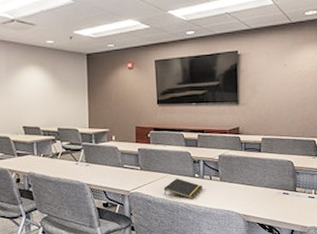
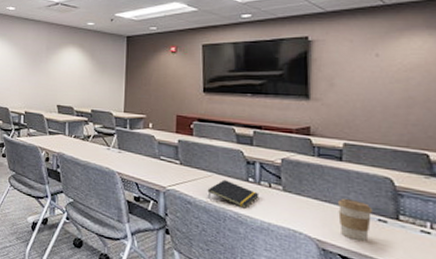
coffee cup: none [257,180,280,210] -> present [337,198,374,241]

